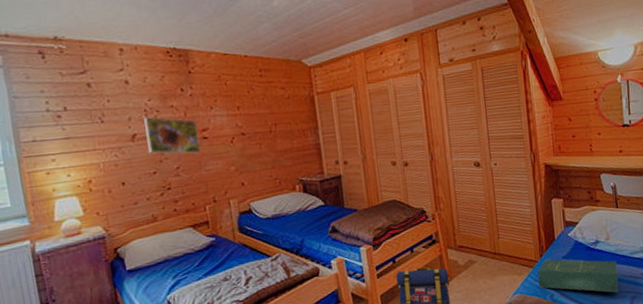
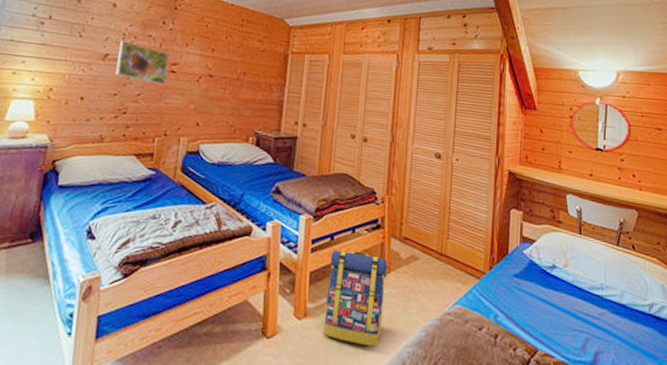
book: present [538,259,618,293] -> none [483,274,573,330]

